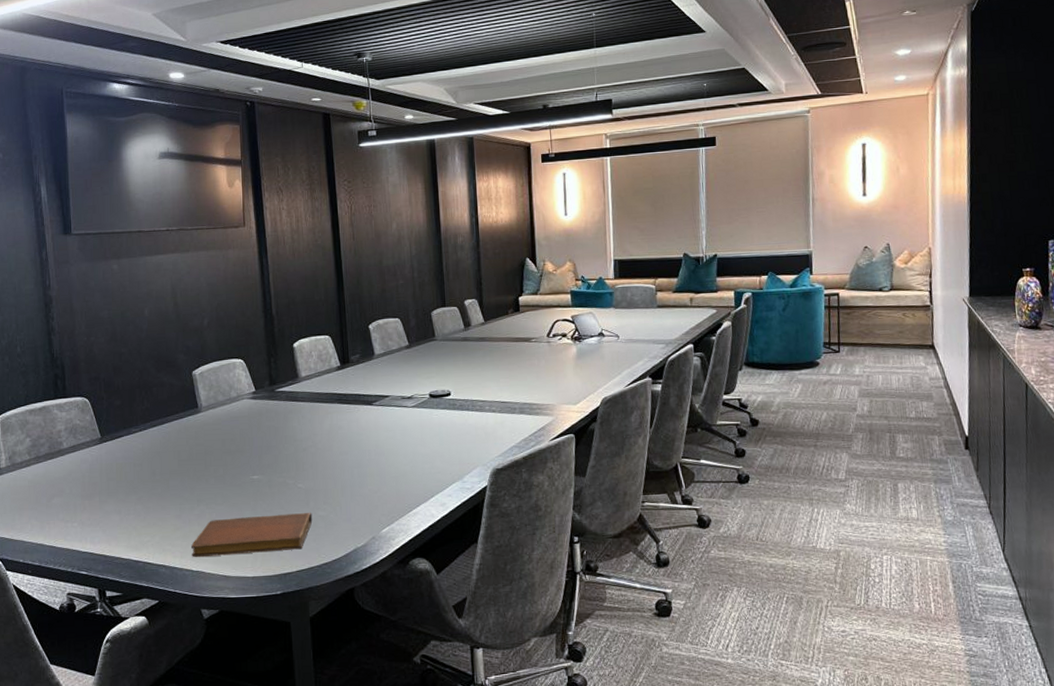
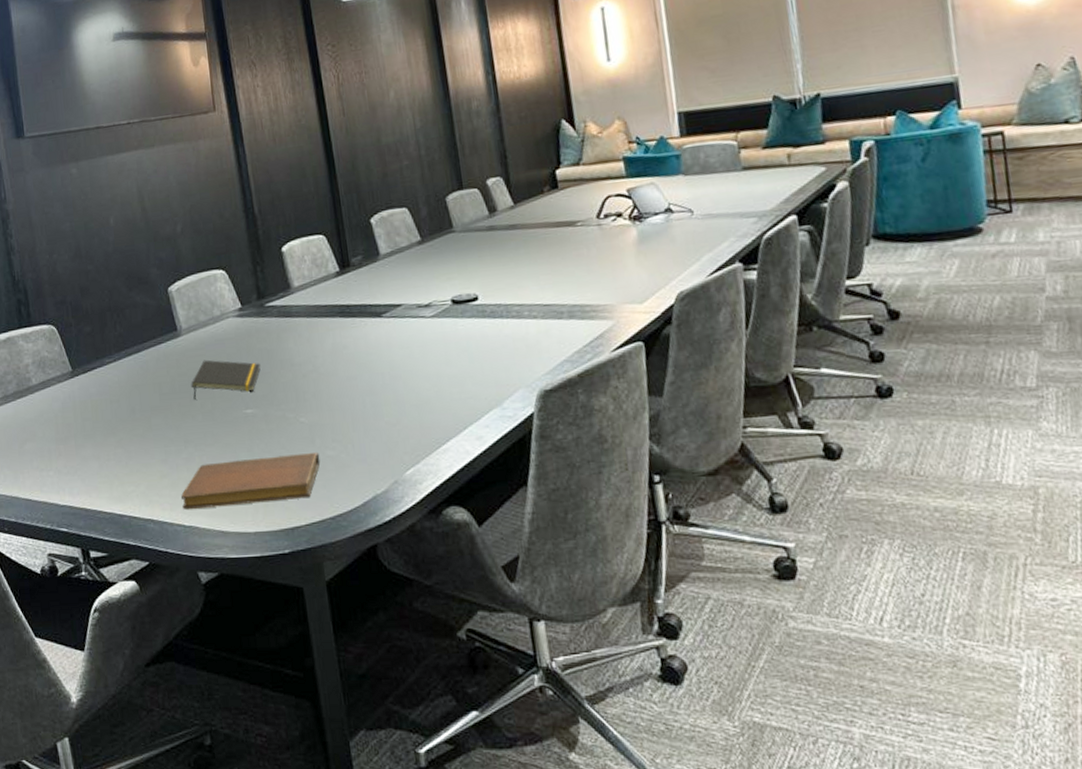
notepad: none [207,433,268,466] -> present [191,359,261,400]

